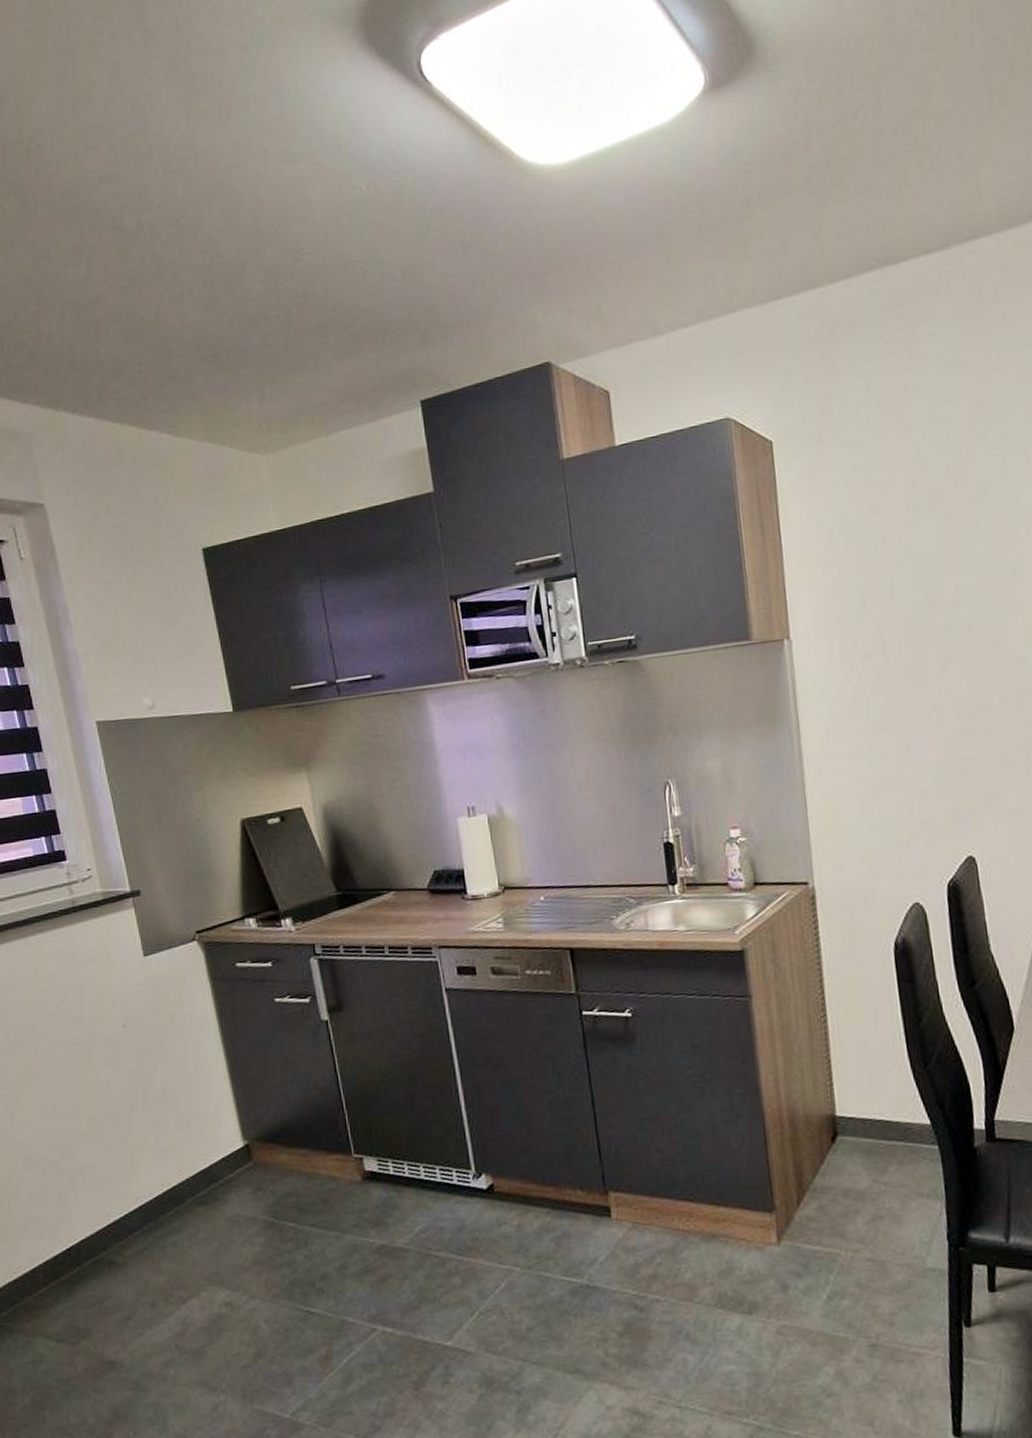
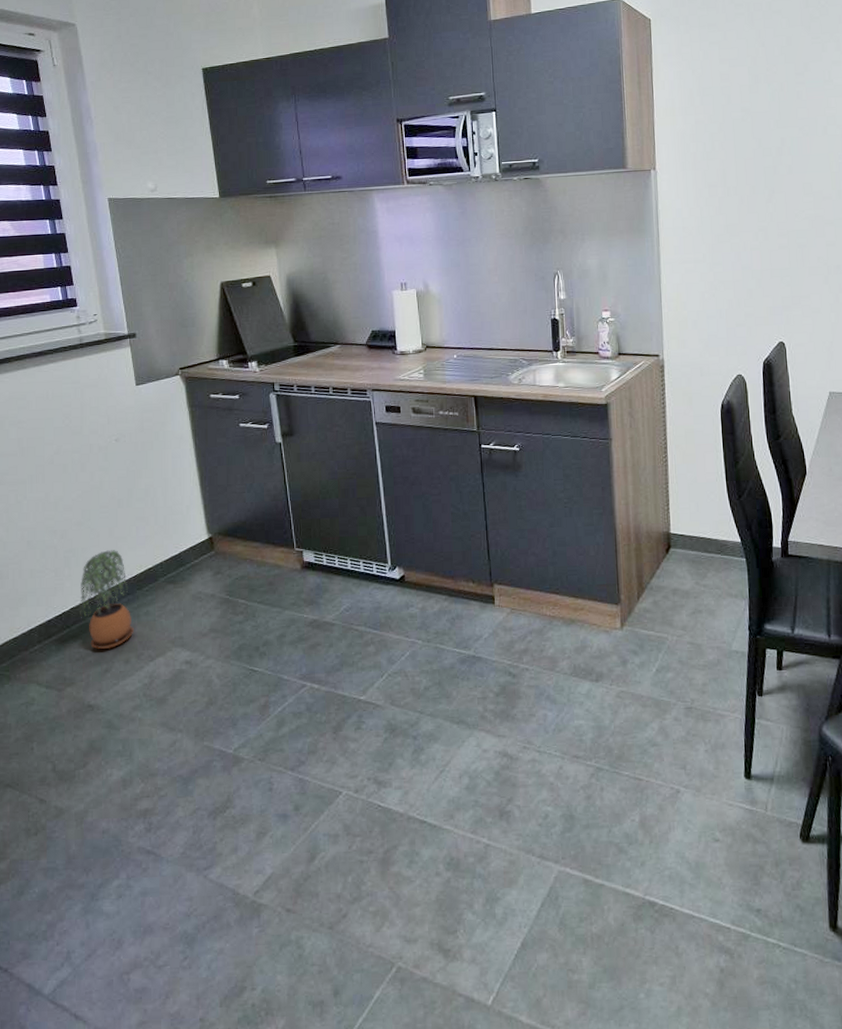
potted plant: none [90,1165,159,1291] -> present [80,550,134,649]

